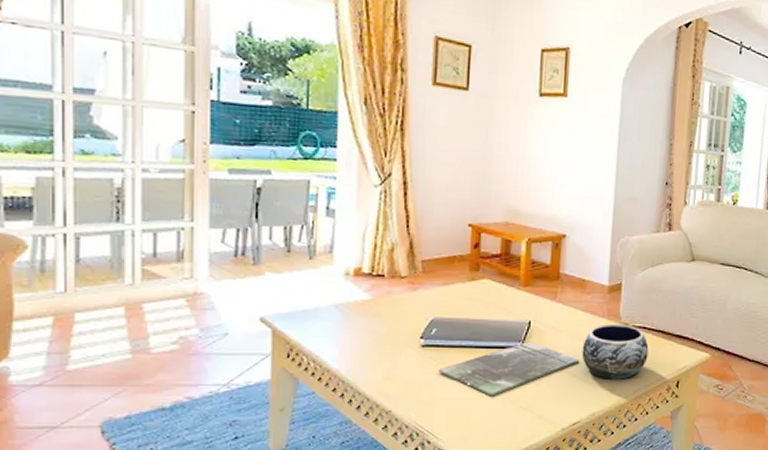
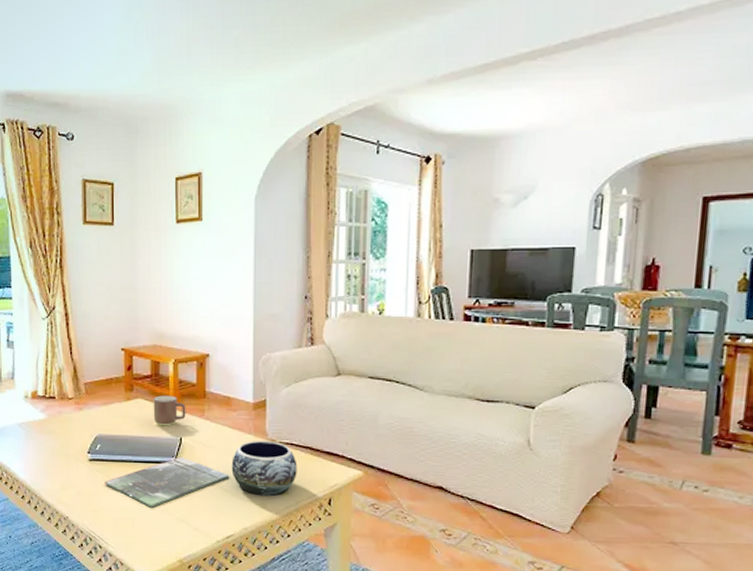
mug: none [500,276,537,309] -> present [153,395,186,426]

